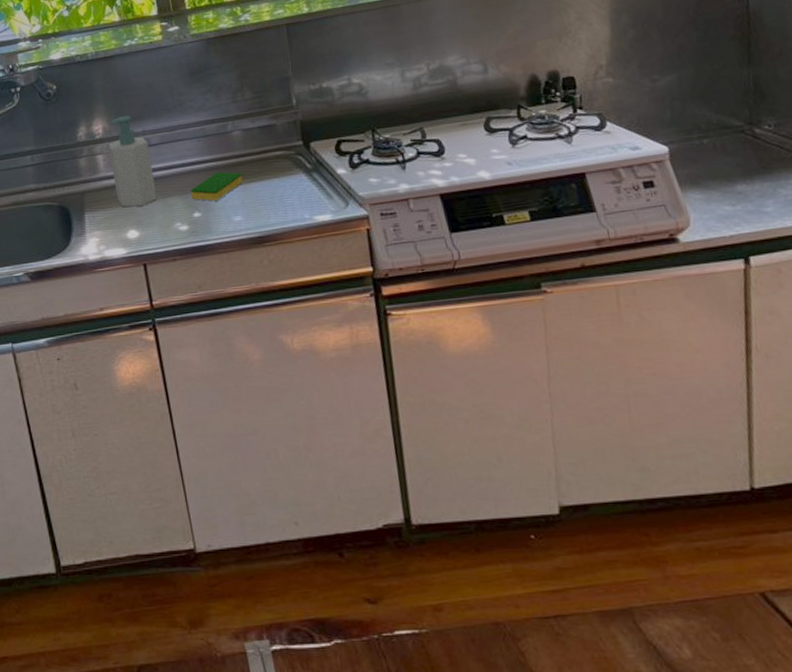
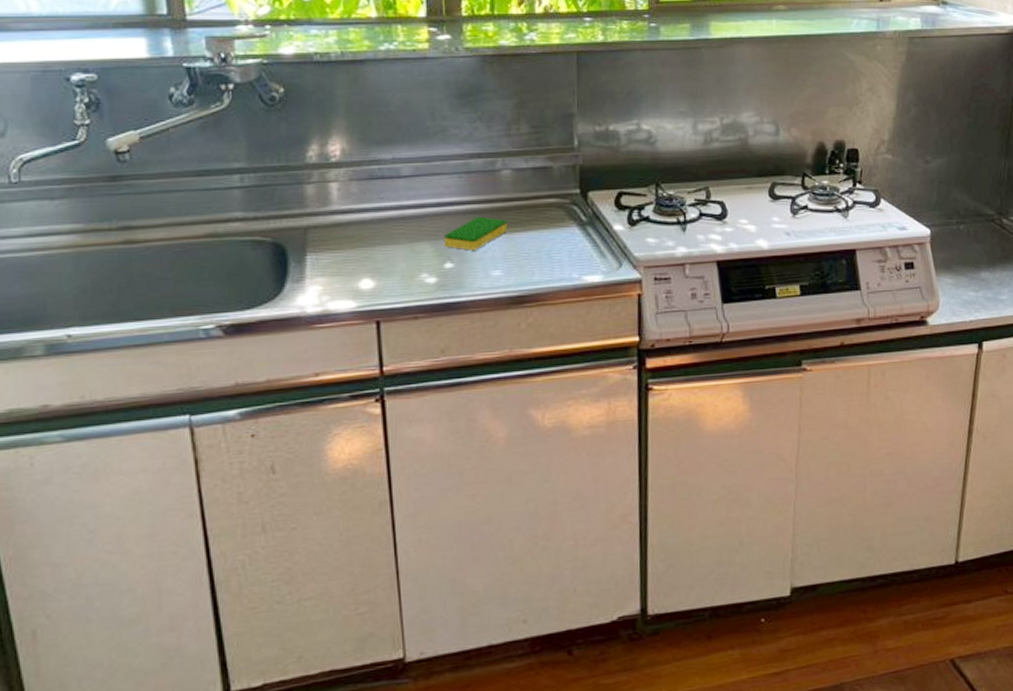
soap bottle: present [107,115,158,207] -> none [345,136,402,251]

